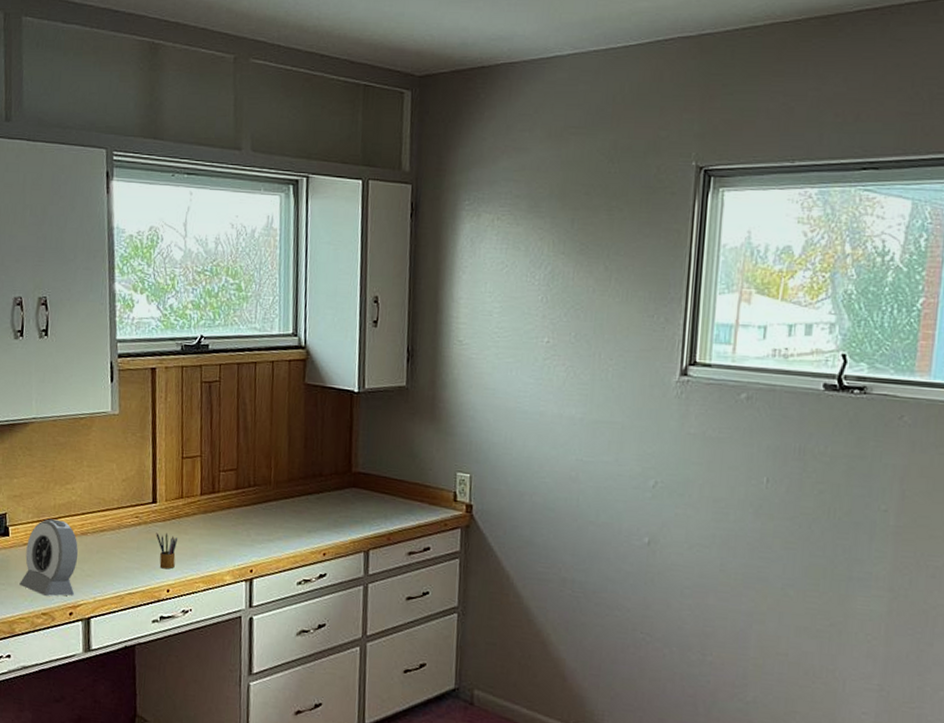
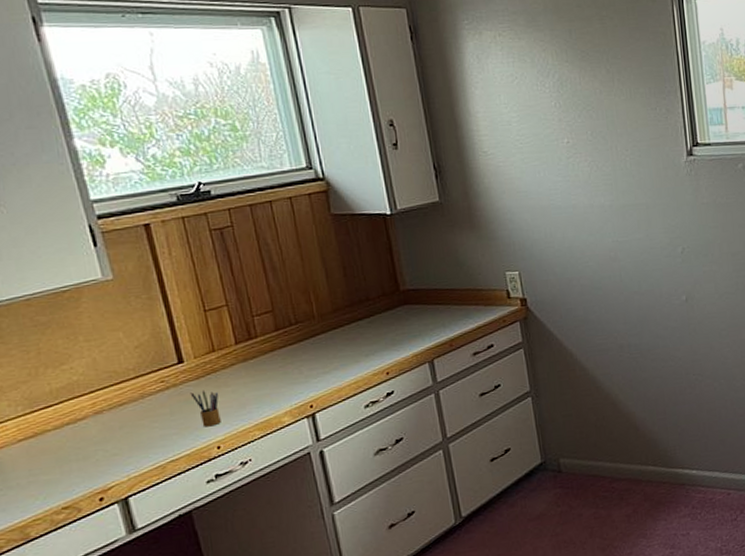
alarm clock: present [19,518,78,597] -> none [22,404,100,489]

